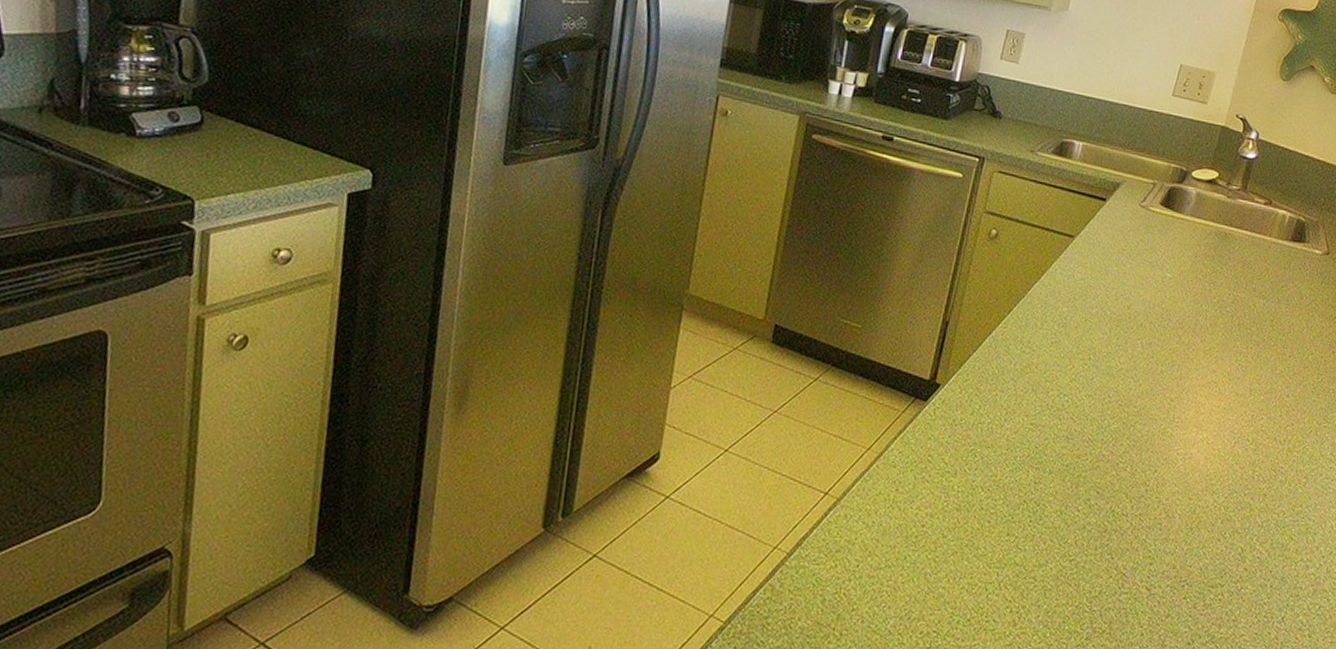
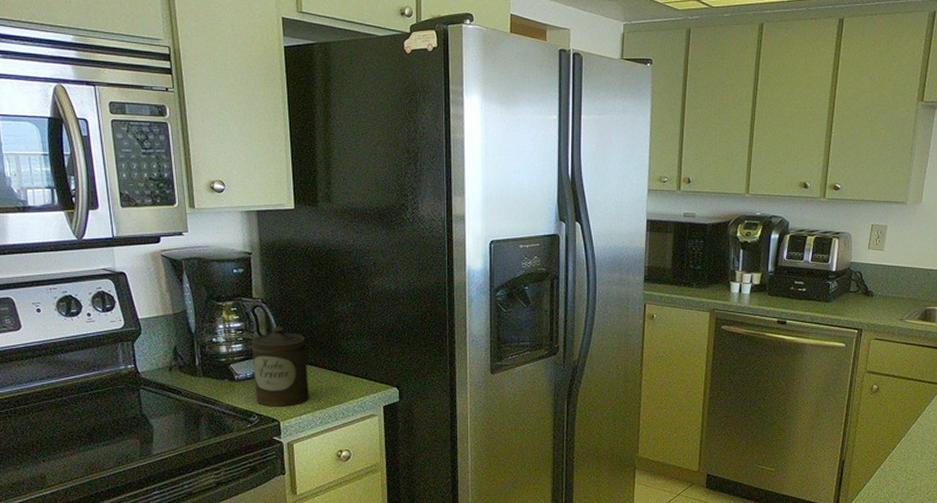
canister: none [163,68,248,181] -> present [251,326,309,407]

